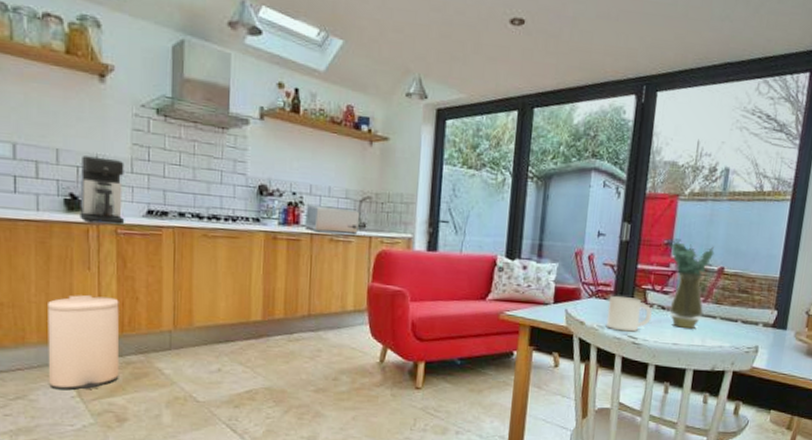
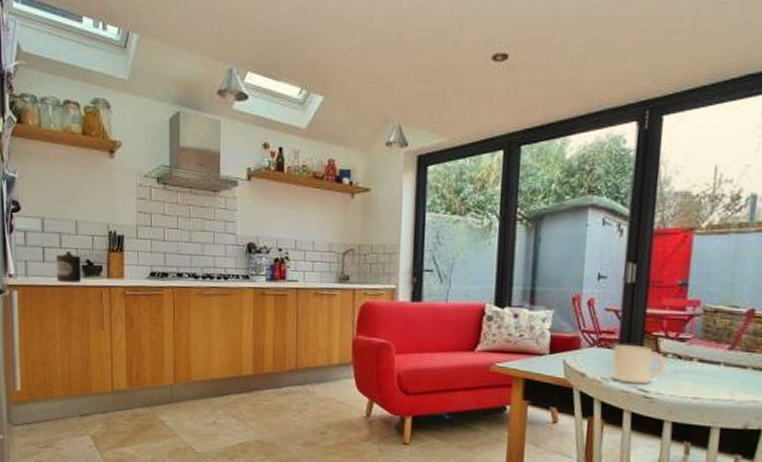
canister: none [30,181,62,218] -> present [55,250,81,283]
pedal bin: present [48,294,120,390] -> none [70,352,129,440]
coffee maker: present [80,155,125,226] -> none [95,225,132,288]
toaster: present [305,205,360,235] -> none [291,260,344,288]
vase: present [668,235,715,329] -> none [684,275,742,380]

